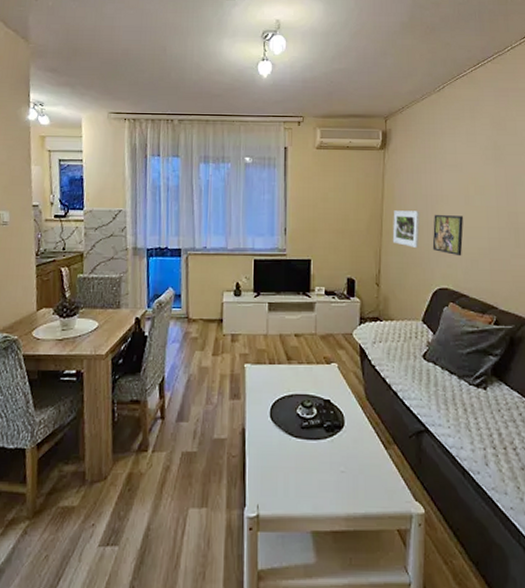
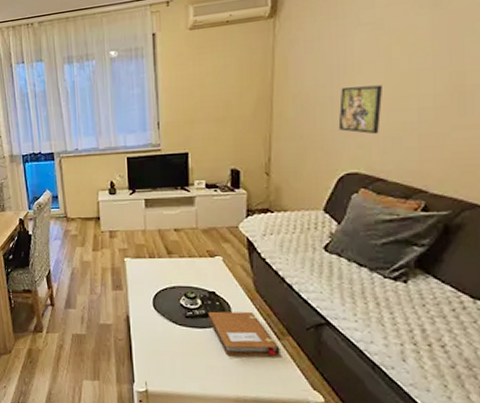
notebook: none [322,420,387,468] -> present [207,311,280,356]
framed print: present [392,210,420,248] -> none [285,85,323,130]

